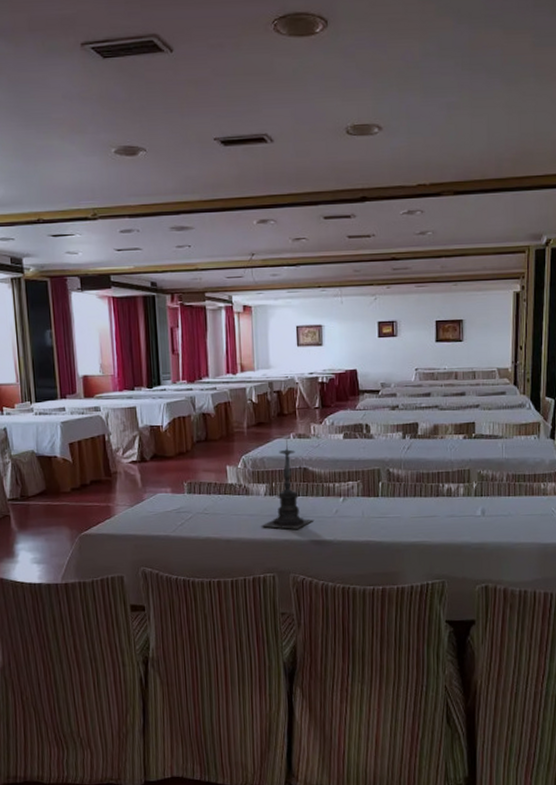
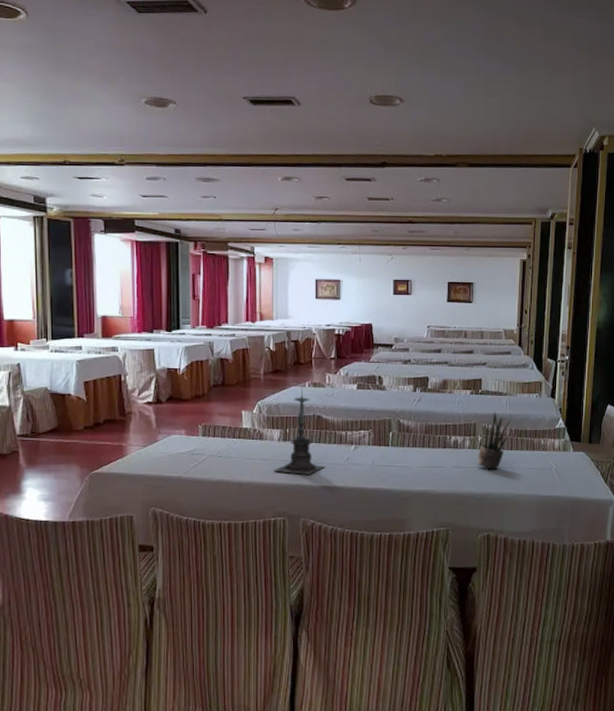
potted plant: none [473,456,508,517] -> present [478,411,512,469]

